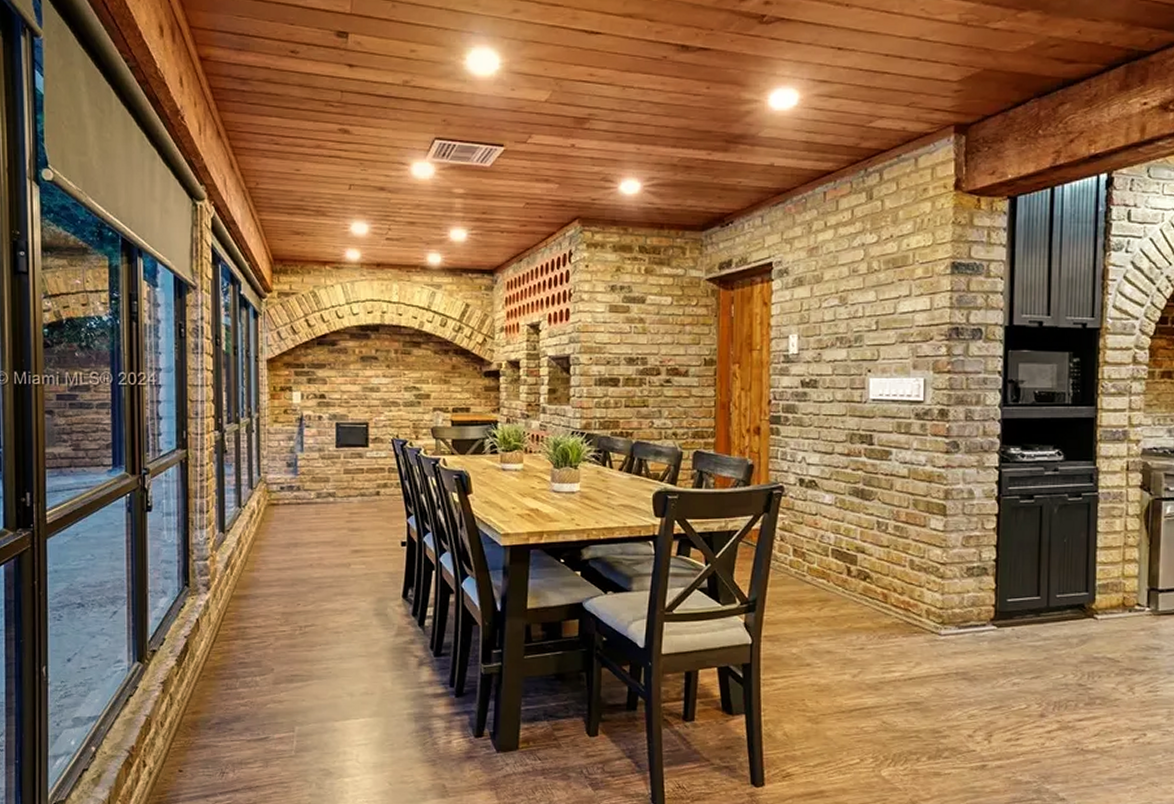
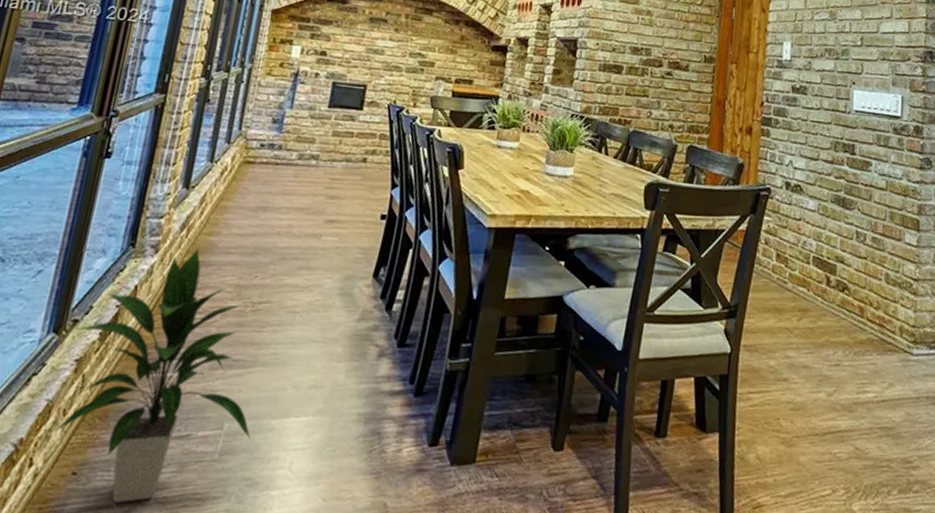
indoor plant: none [155,584,319,792] -> present [53,248,251,503]

